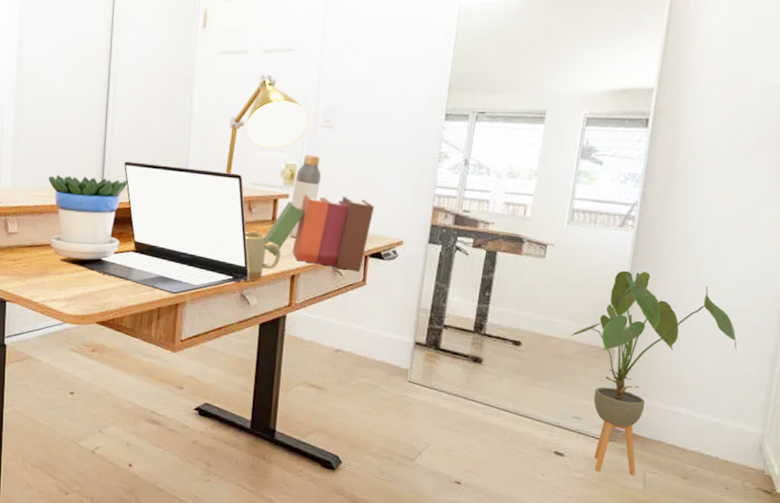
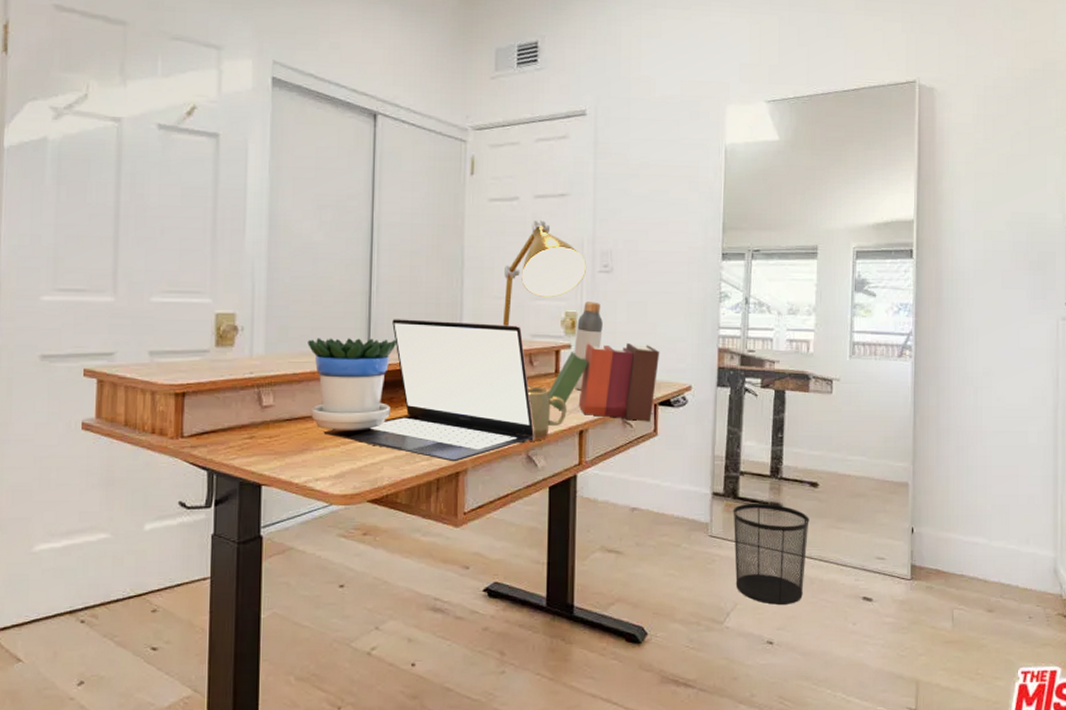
waste bin: none [429,354,509,451] -> present [733,503,810,605]
house plant: present [571,270,737,475] -> none [865,401,1020,614]

